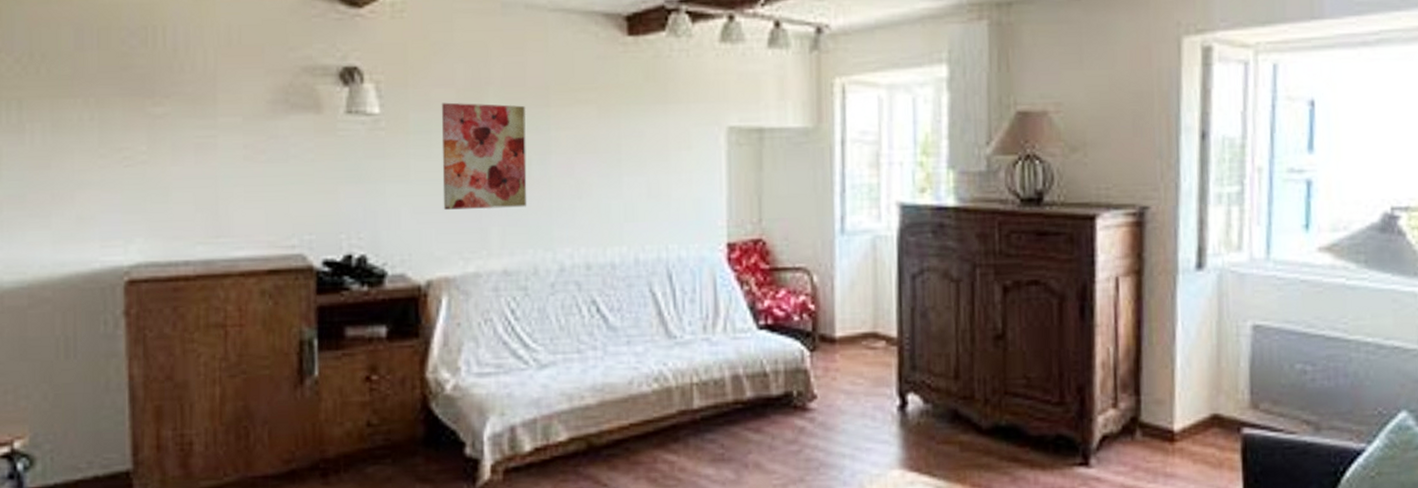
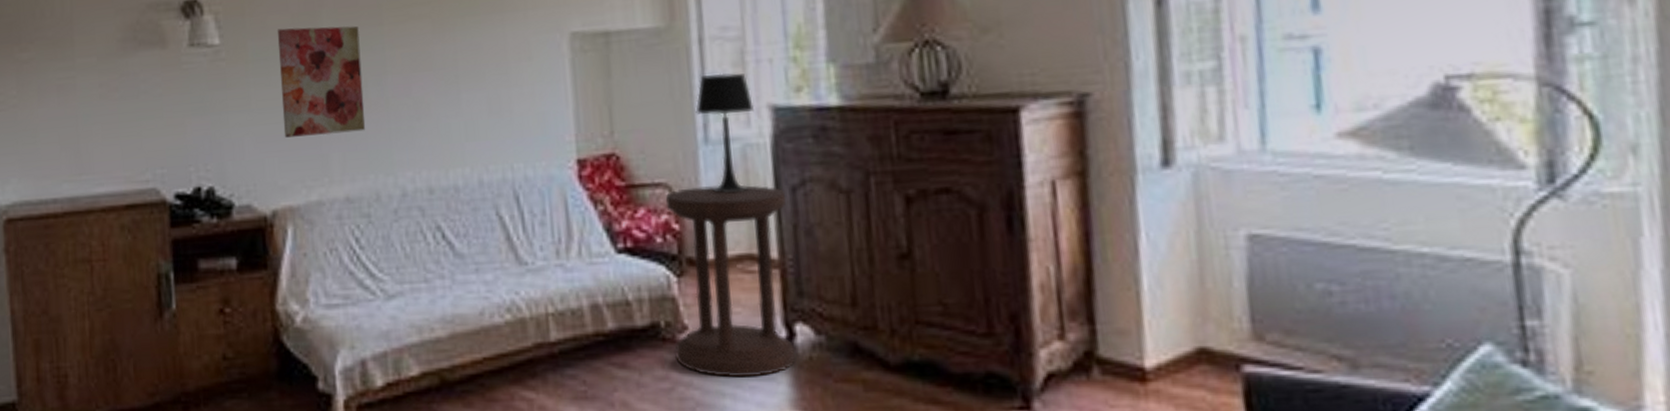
side table: none [804,272,907,440] -> present [665,185,795,377]
table lamp: none [835,172,886,278] -> present [695,73,755,193]

